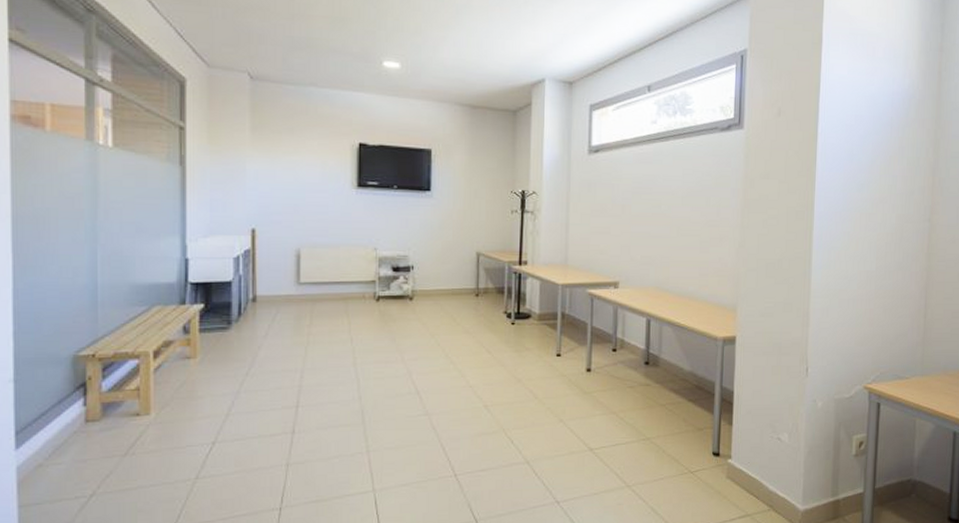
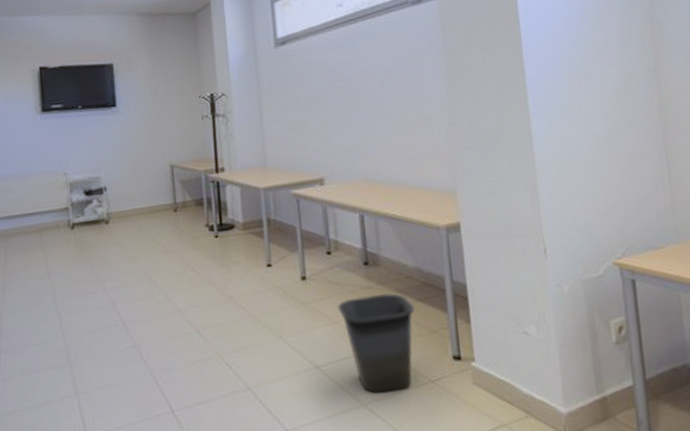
waste bin: none [616,391,685,478] -> present [338,292,415,394]

